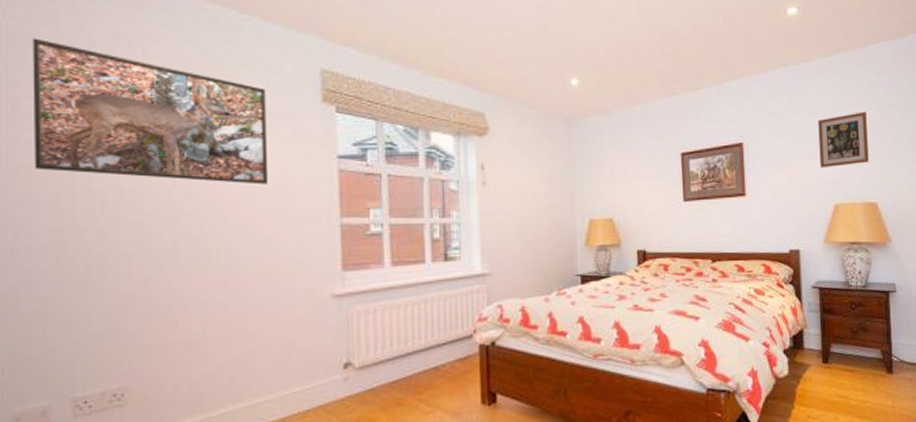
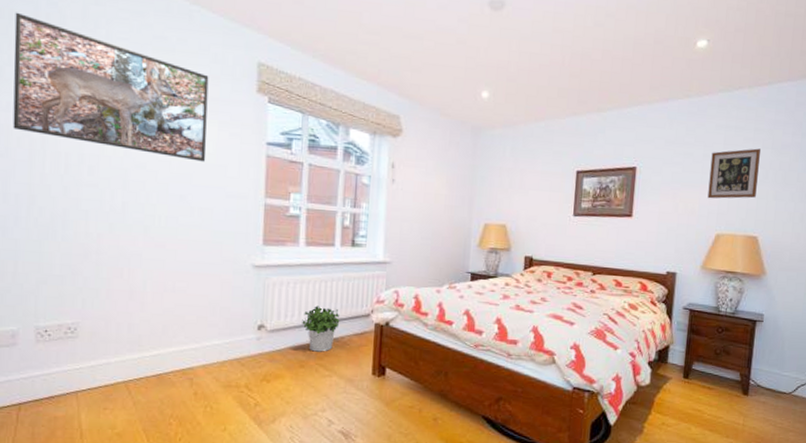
potted plant: none [395,332,439,386] -> present [302,306,340,352]

